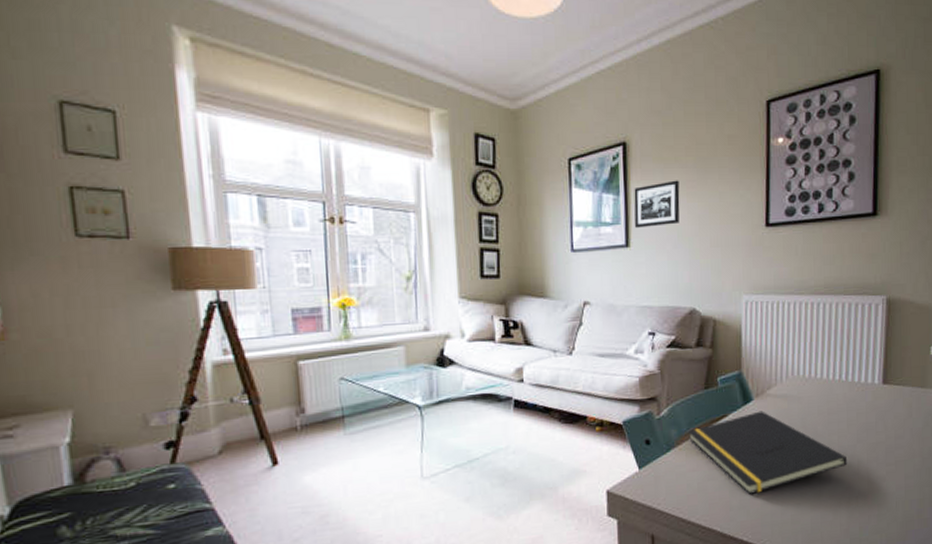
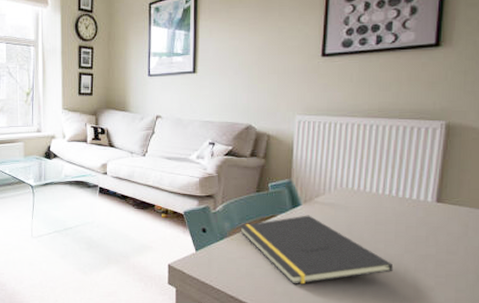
picture frame: present [634,180,680,229] -> none [201,18,242,58]

